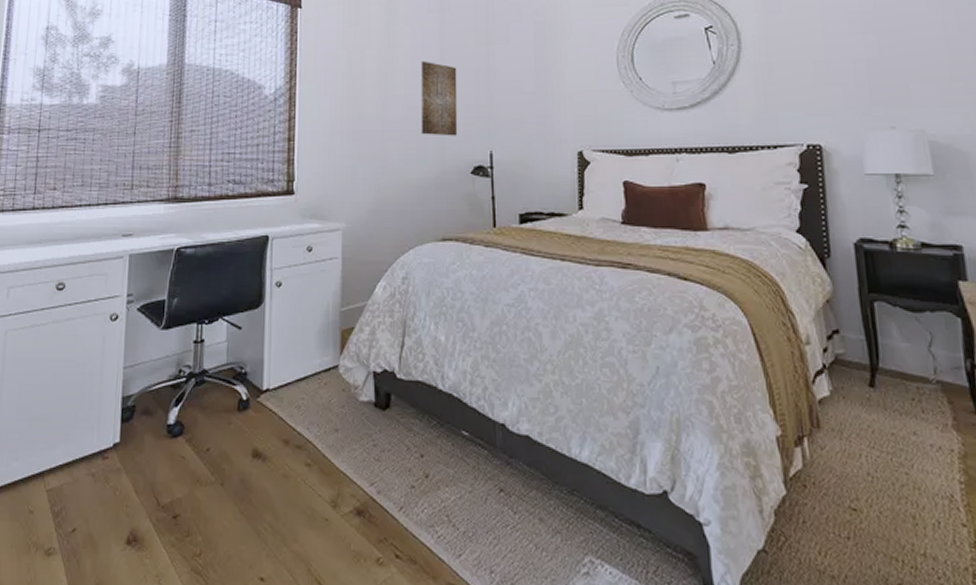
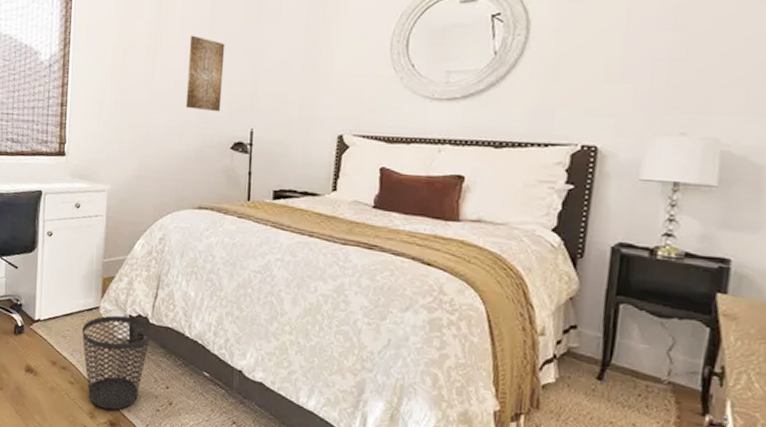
wastebasket: none [319,373,399,494] -> present [82,315,151,410]

